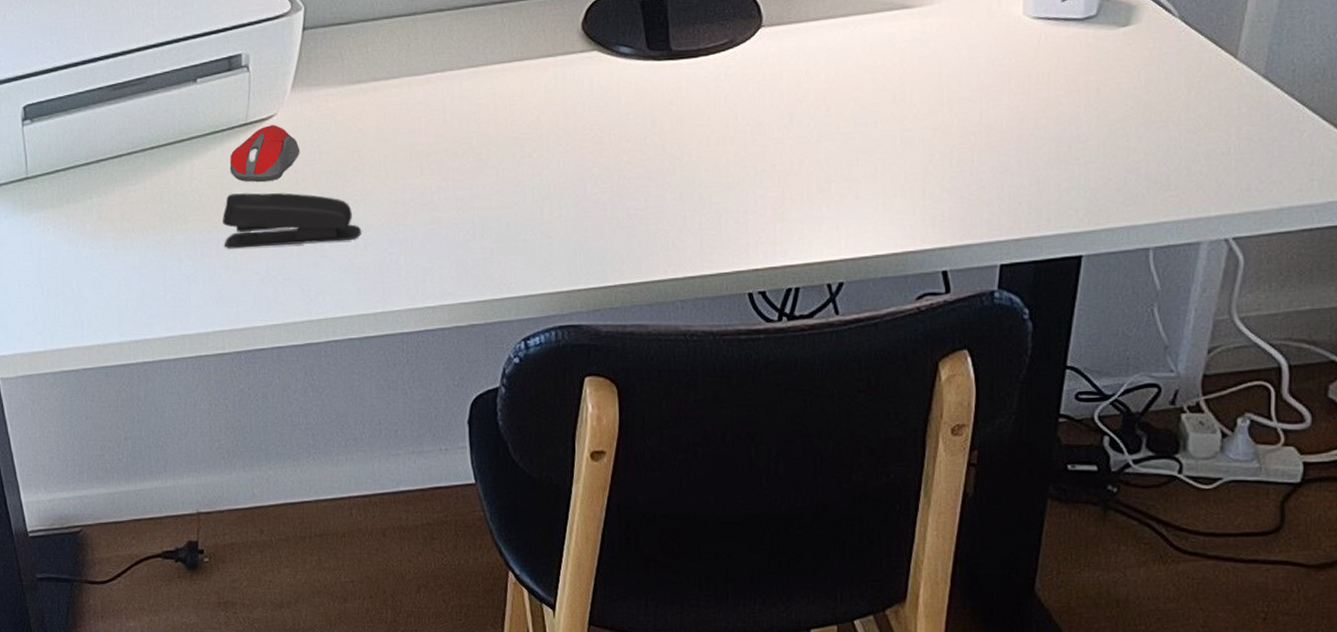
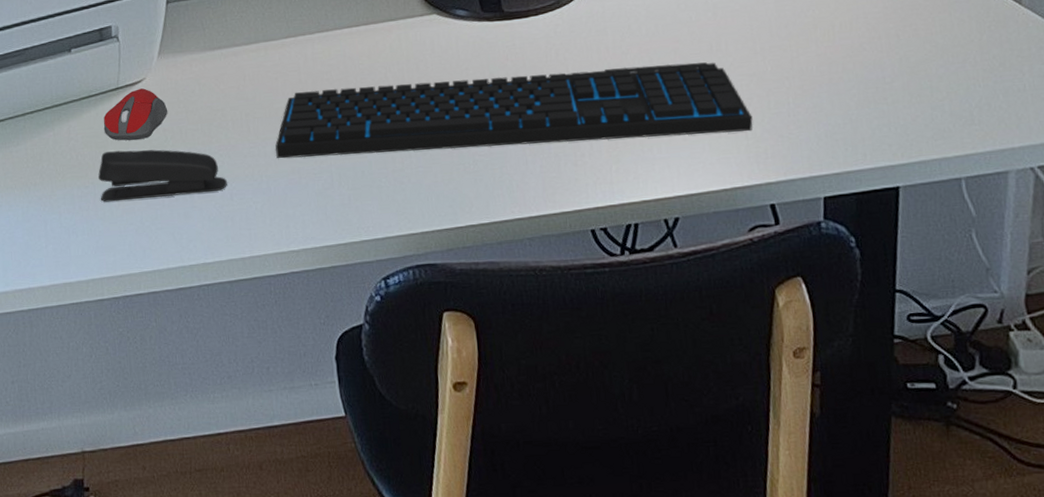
keyboard: none [415,113,932,207] -> present [275,62,753,159]

